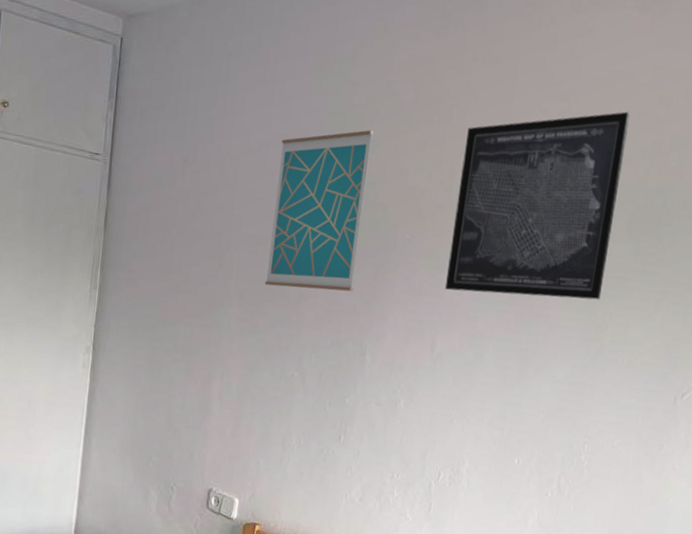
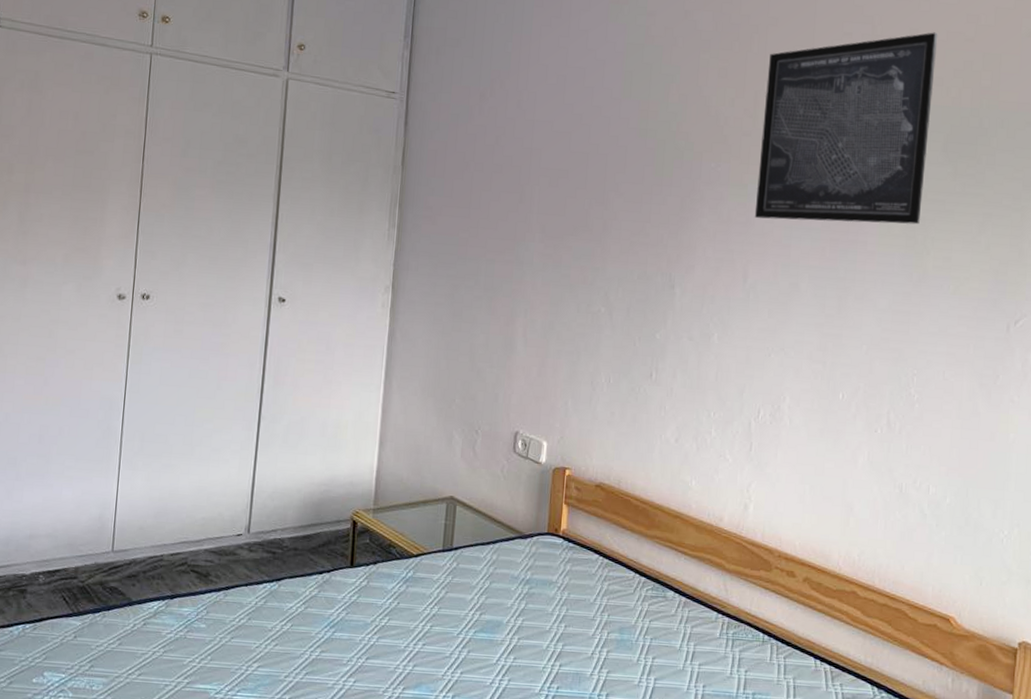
wall art: present [264,130,374,292] -> none [566,60,674,223]

